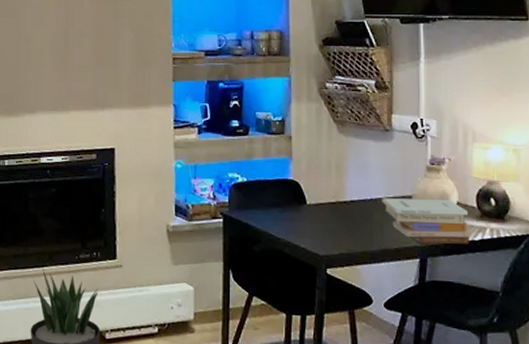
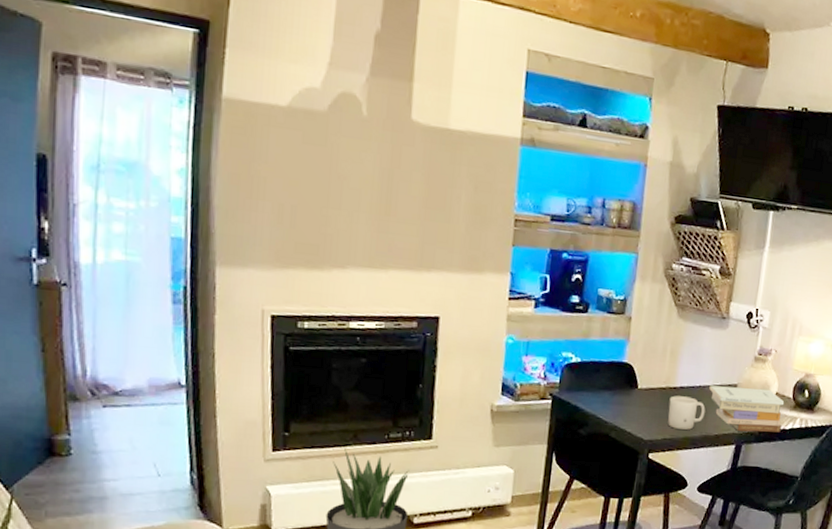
mug: none [341,210,381,244] -> present [667,395,706,430]

